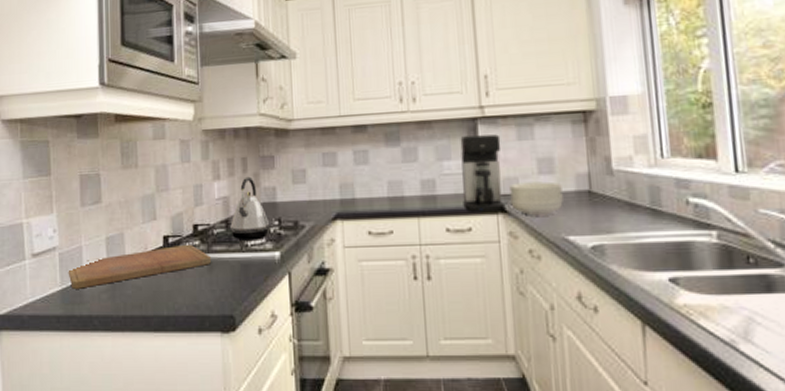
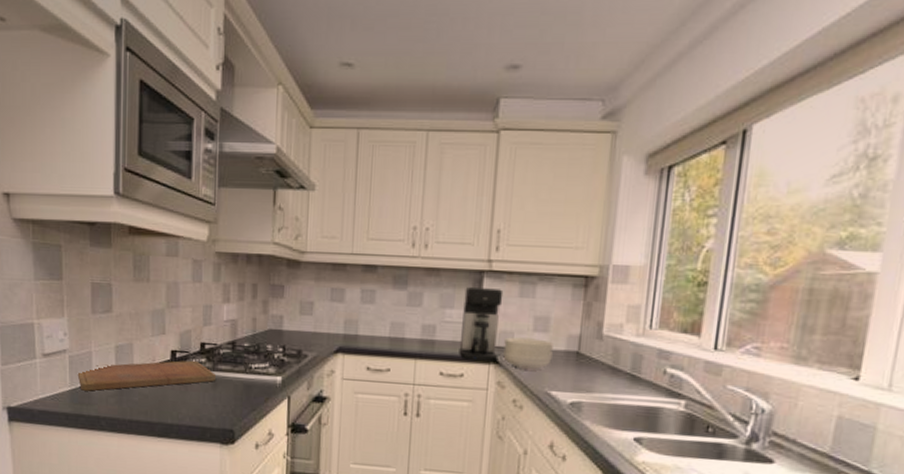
kettle: present [230,176,270,241] -> none [236,302,275,363]

